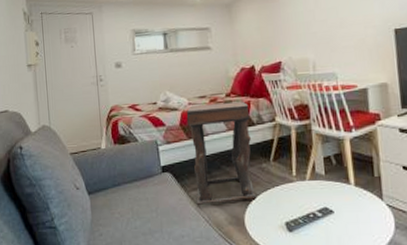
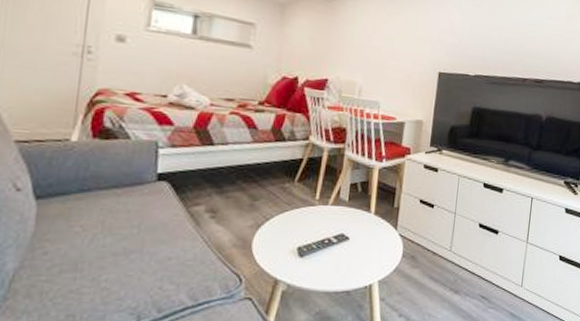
side table: present [186,101,256,206] -> none [196,107,283,224]

